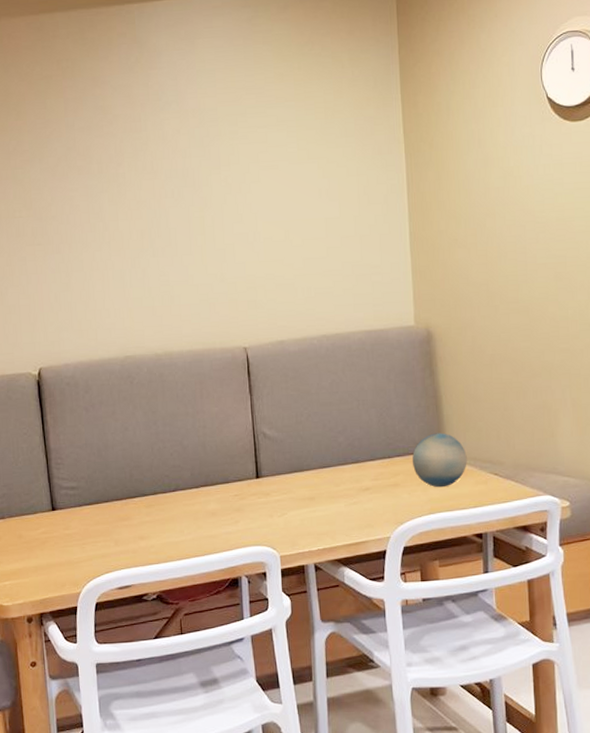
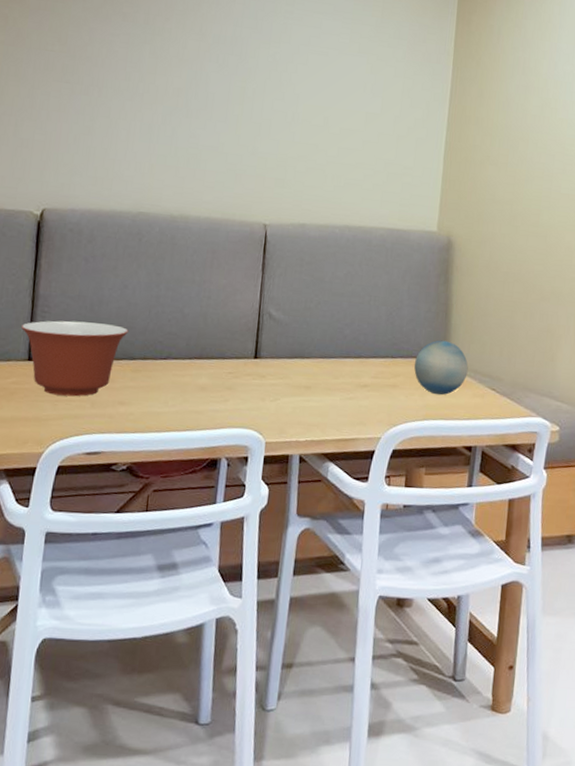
mixing bowl: none [41,466,136,539] -> present [21,320,129,397]

